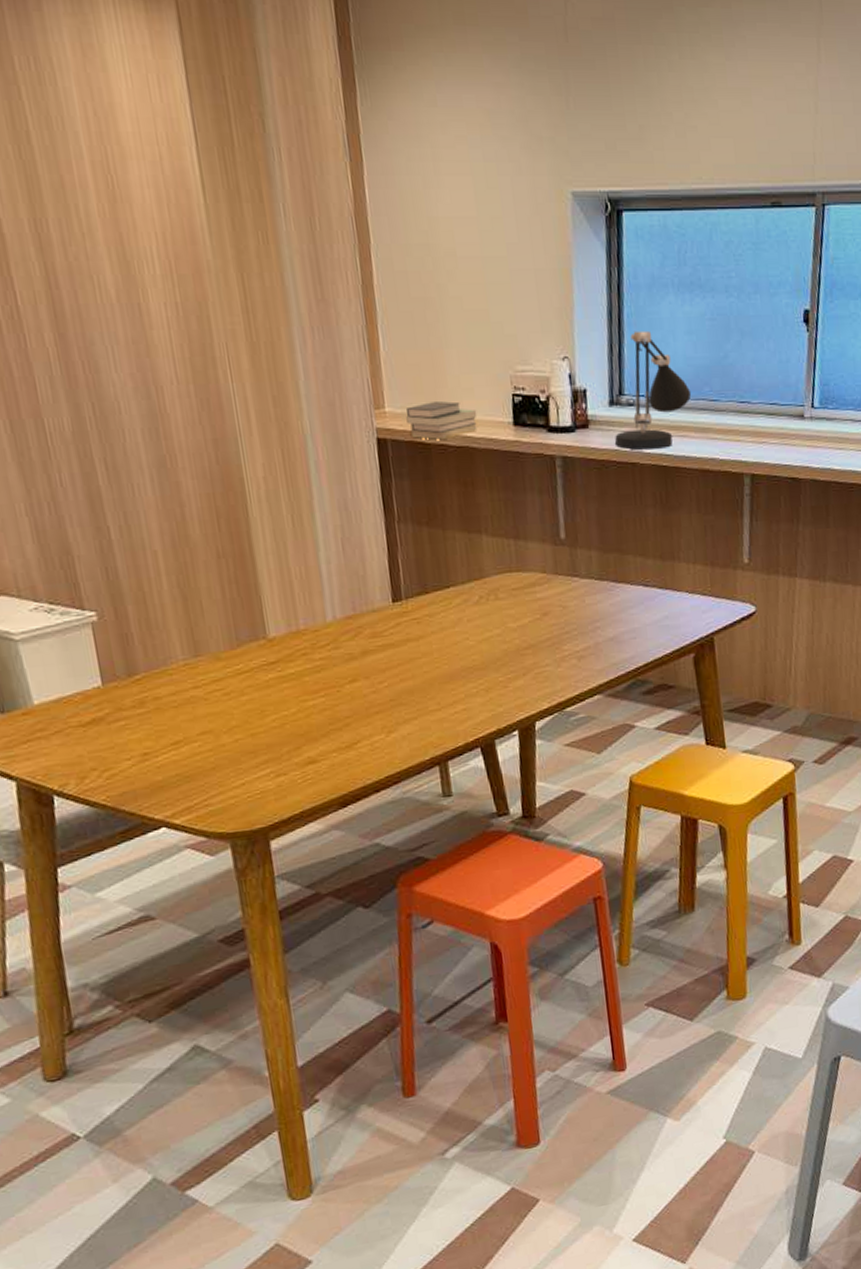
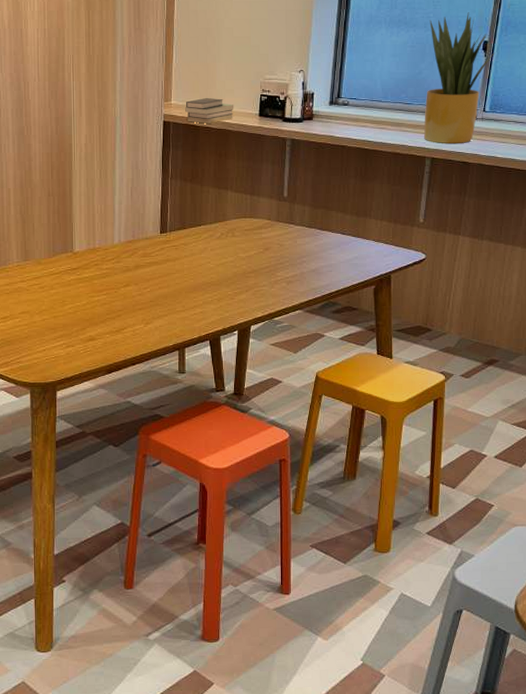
desk lamp: present [615,330,692,452] -> none [331,53,392,138]
planter: none [731,269,820,454] -> present [424,12,495,143]

